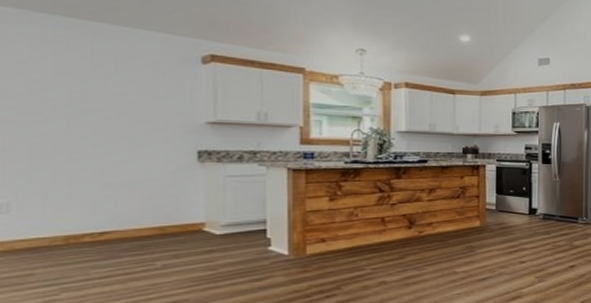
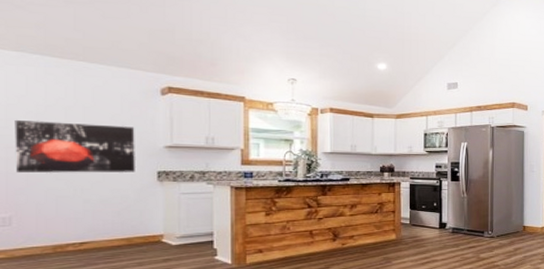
wall art: none [14,88,169,152] -> present [15,119,135,173]

